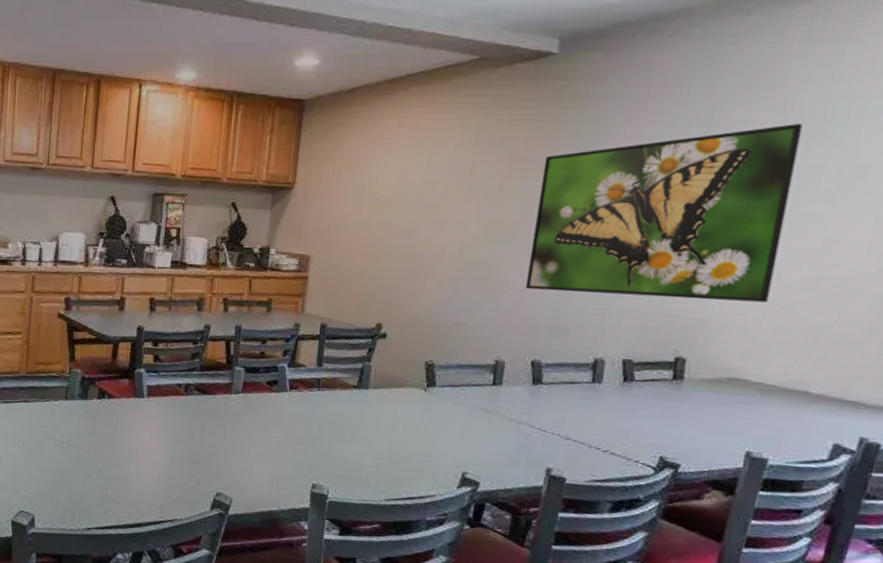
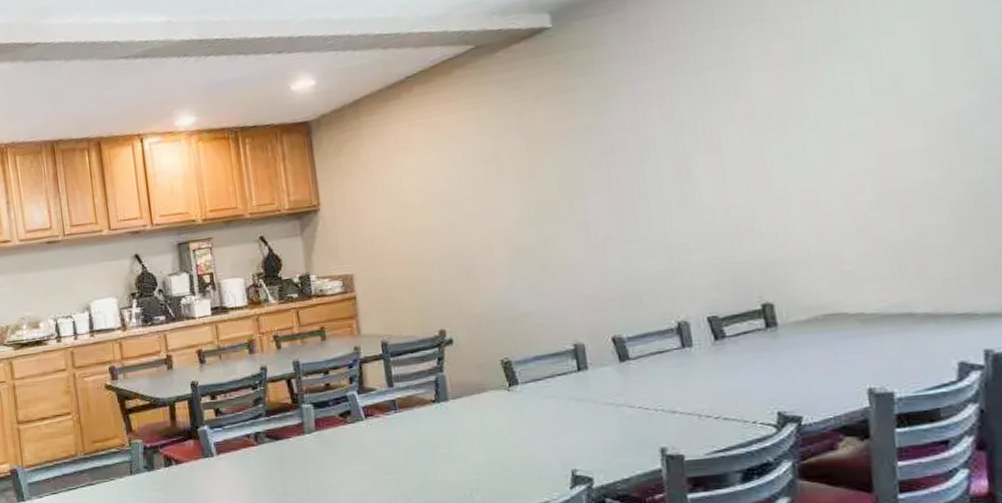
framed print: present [525,124,803,303] -> none [568,46,841,265]

